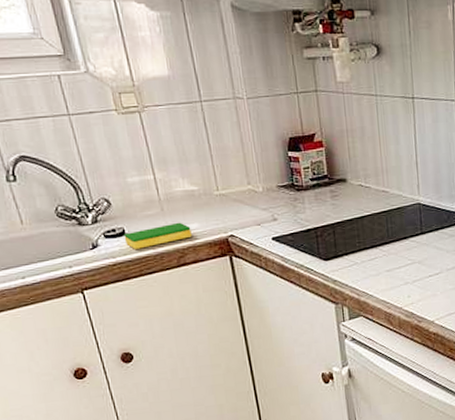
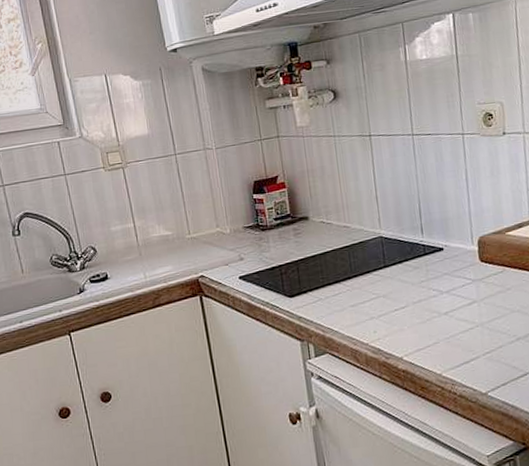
dish sponge: present [124,222,192,249] -> none [106,265,166,292]

